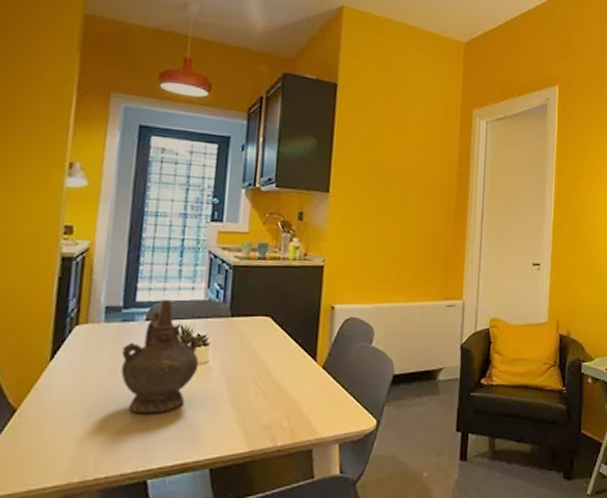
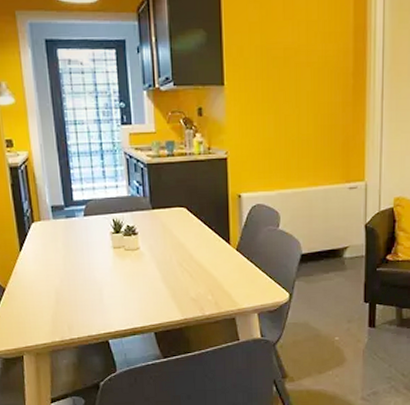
ceremonial vessel: present [121,300,199,414] -> none [70,198,133,291]

